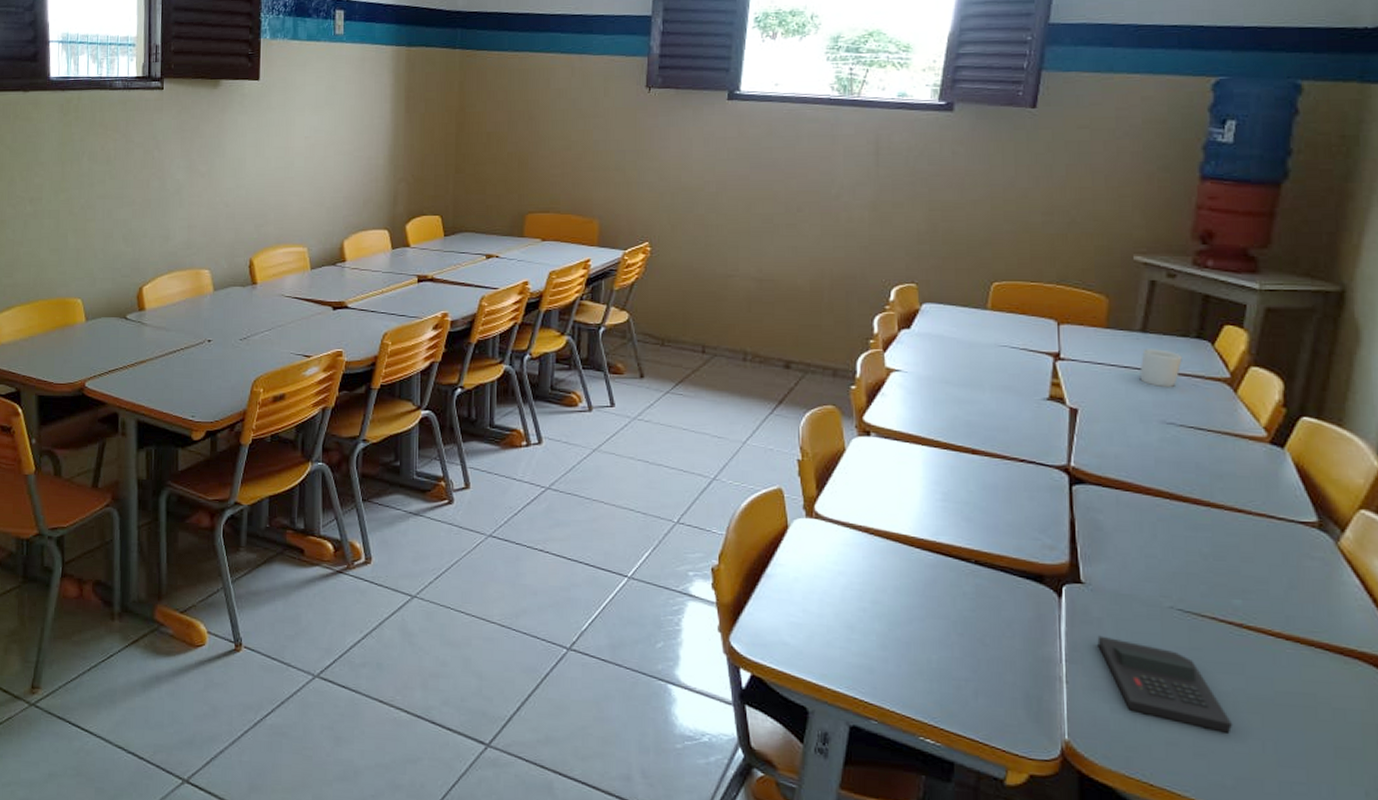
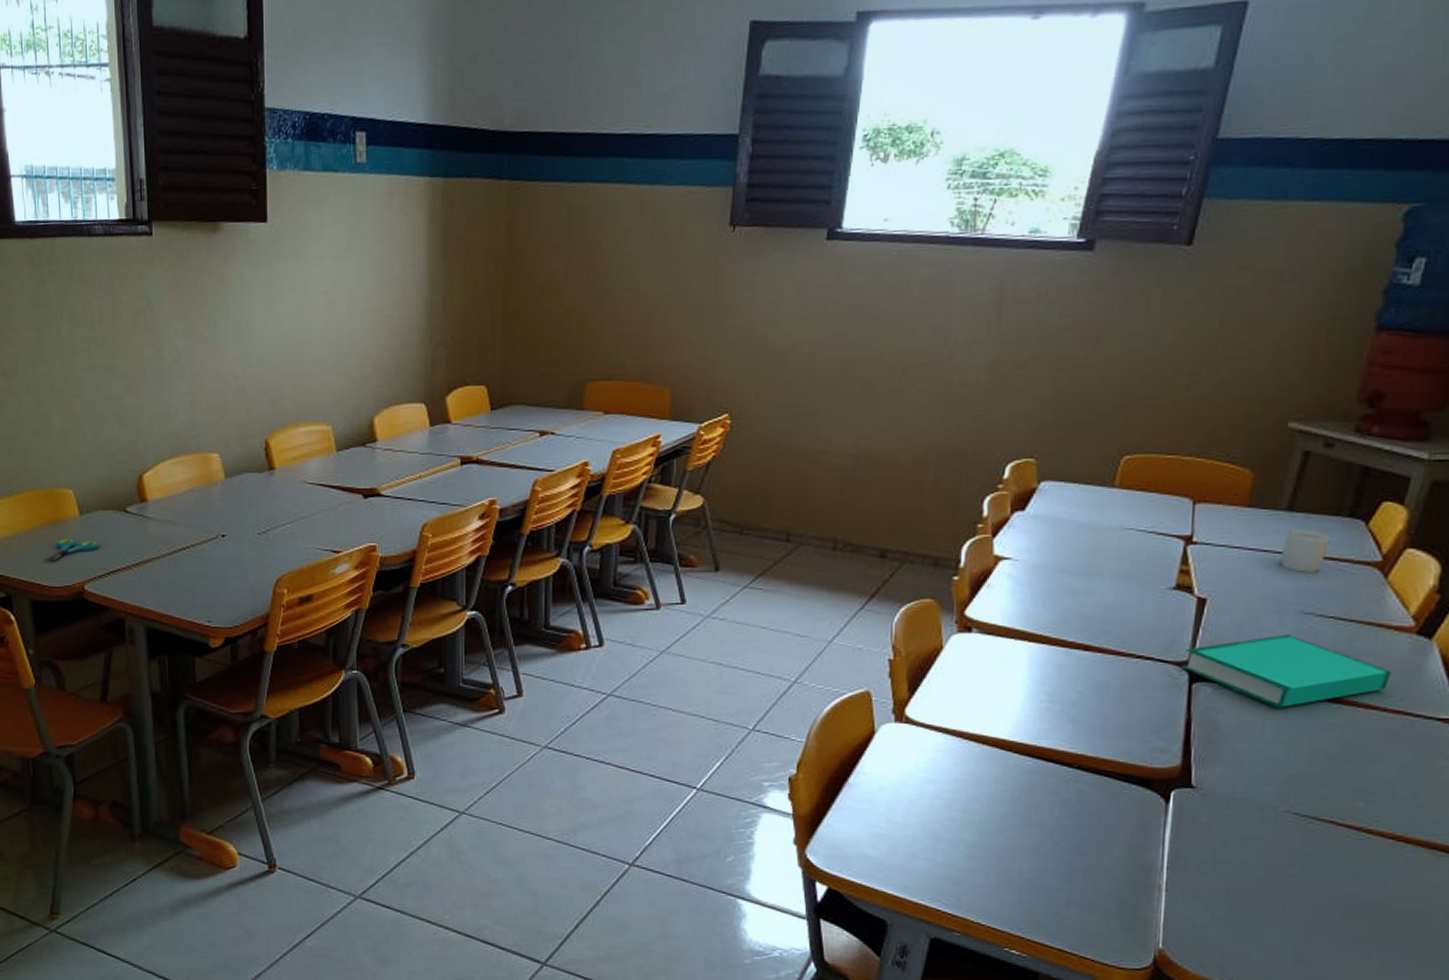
scissors: none [51,342,100,361] -> present [43,539,99,561]
binder: none [1060,442,1251,509] -> present [1181,634,1391,708]
calculator: present [1097,635,1233,733] -> none [1203,842,1339,939]

